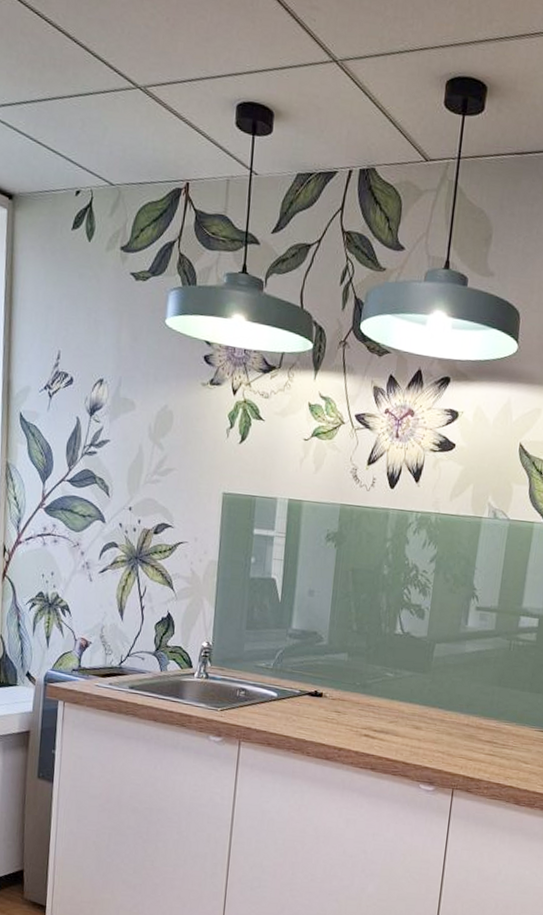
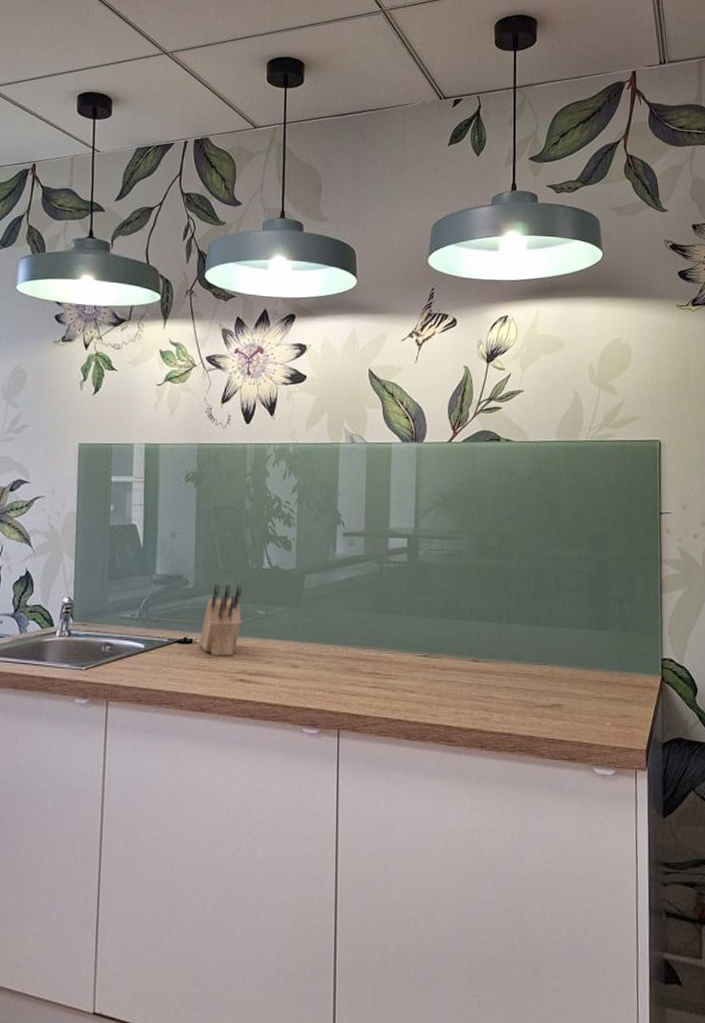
knife block: none [329,643,374,713] -> present [199,583,242,656]

